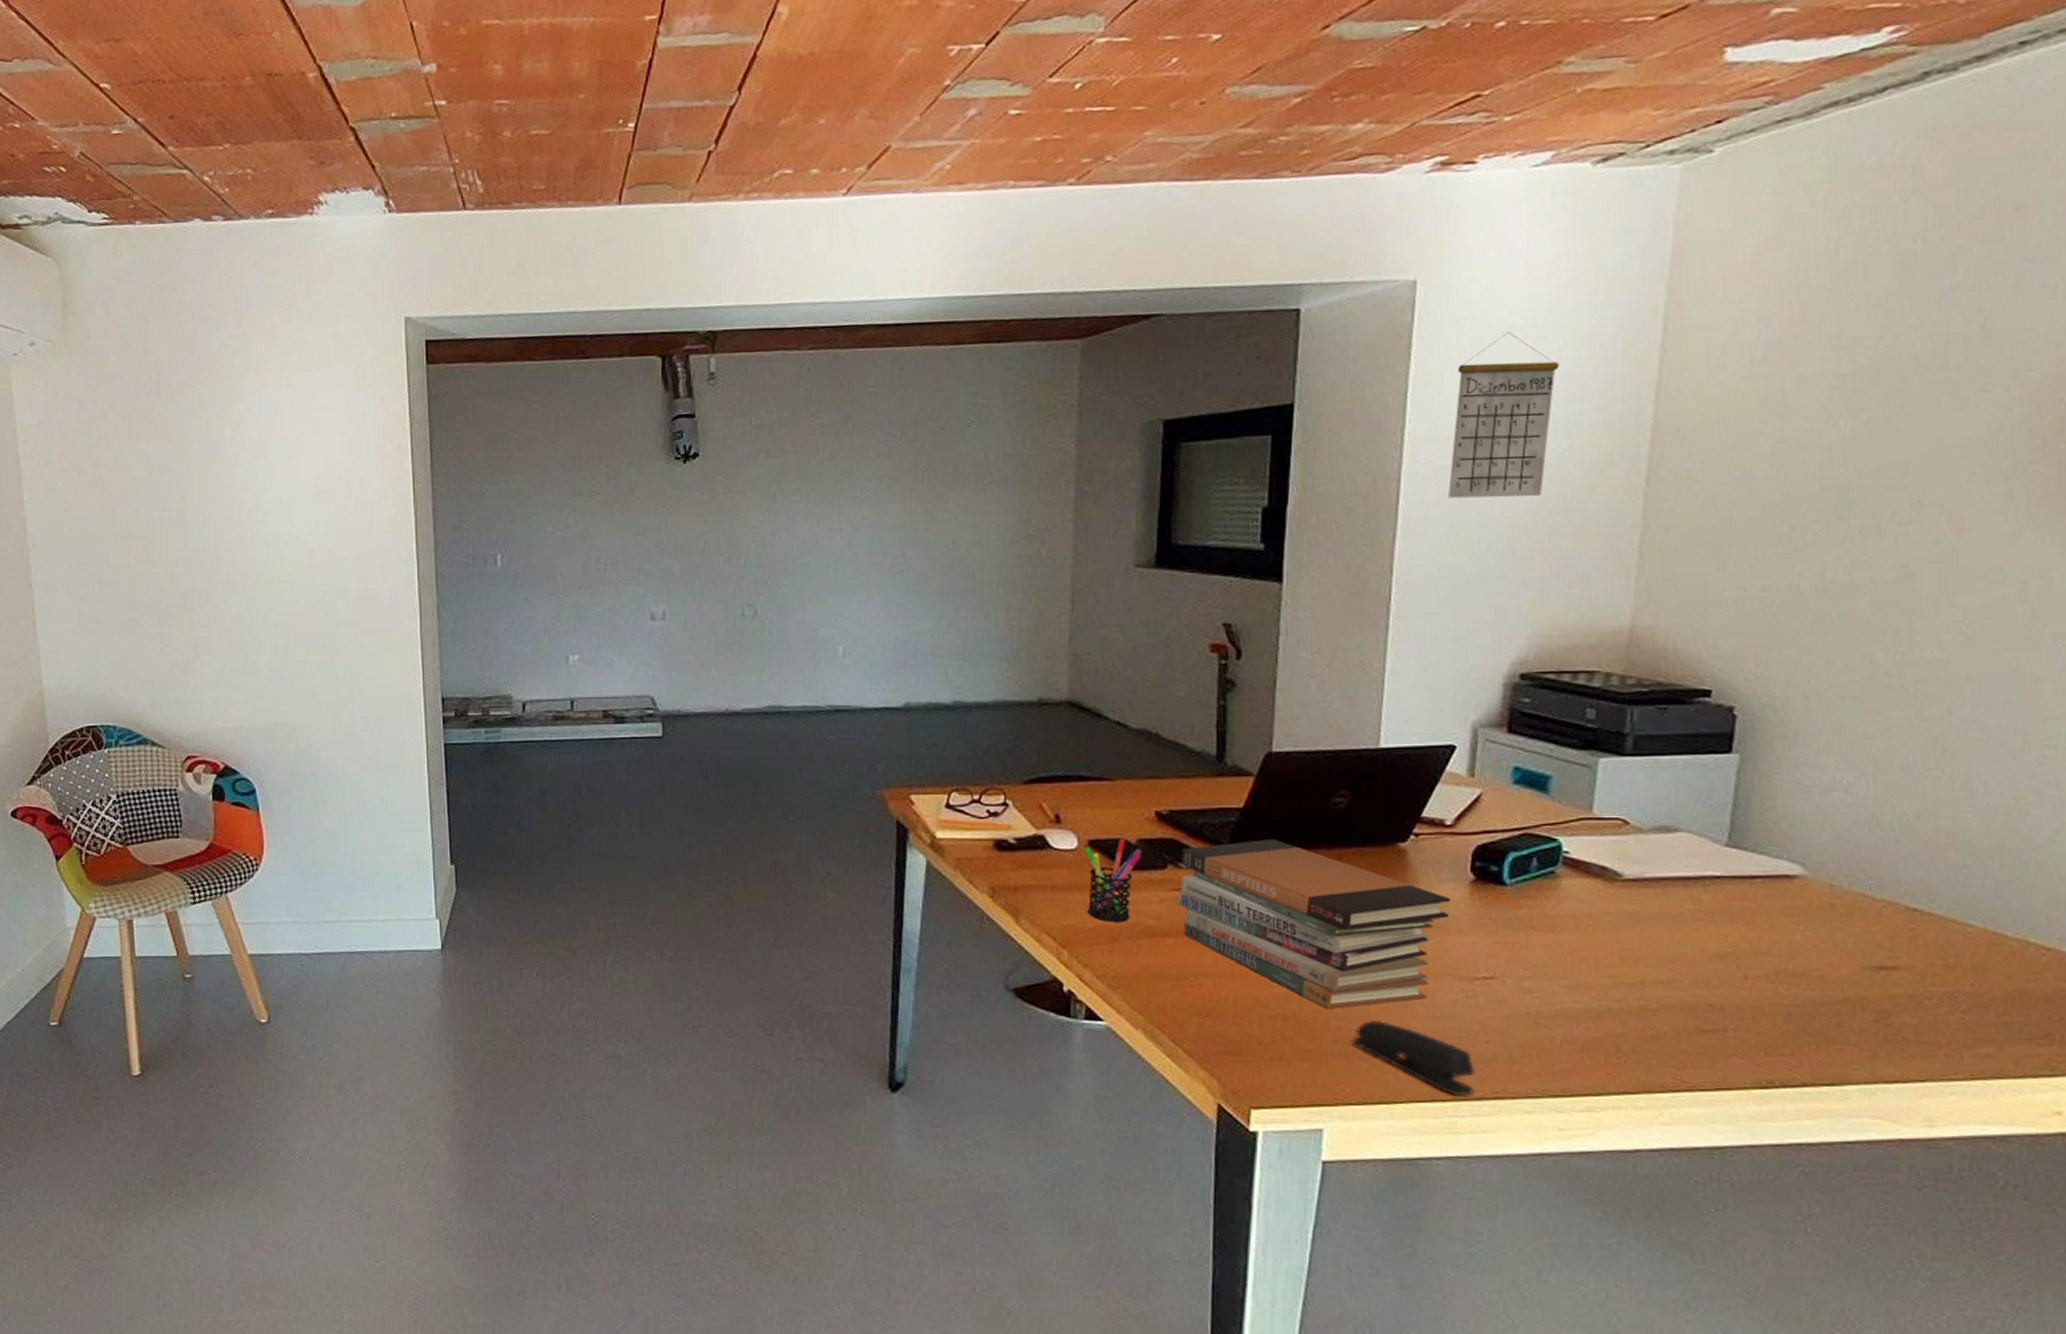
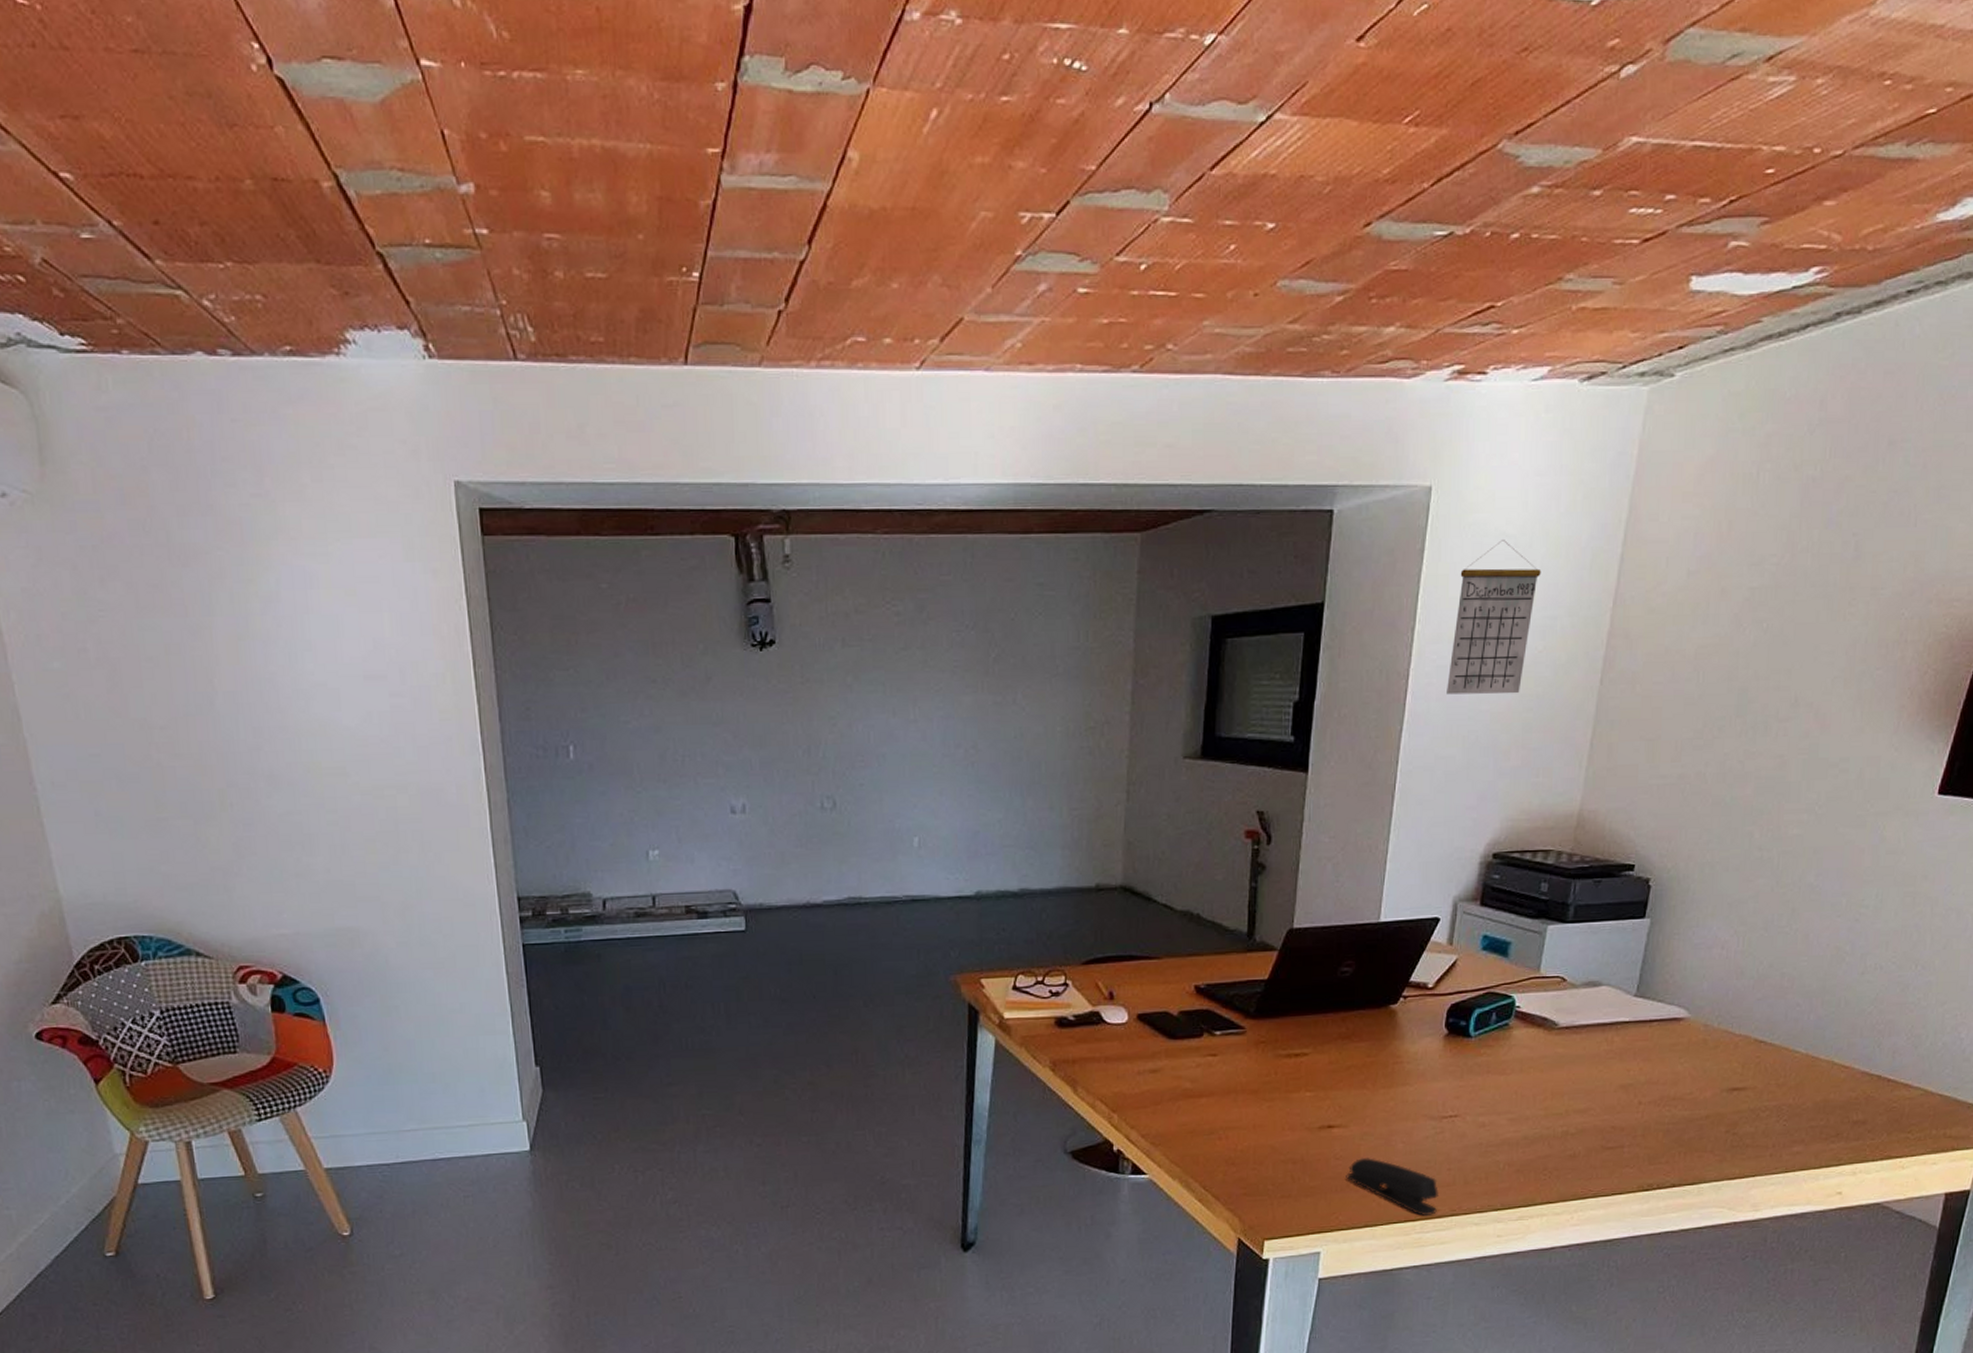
pen holder: present [1083,838,1143,922] -> none [1133,1011,1183,1087]
book stack: present [1177,838,1451,1009] -> none [1210,1005,1428,1151]

